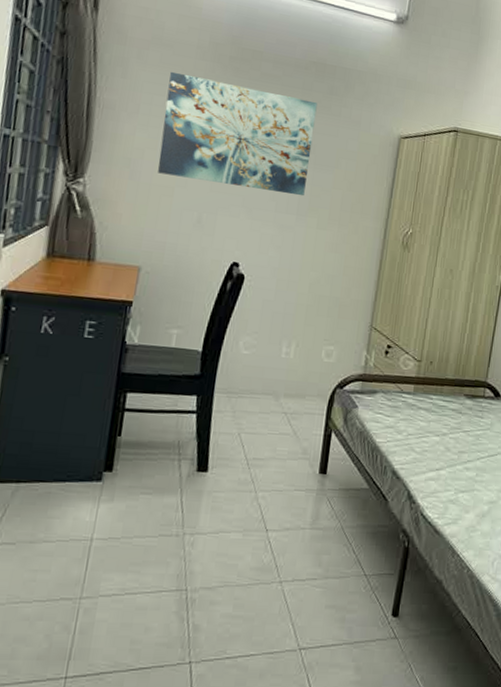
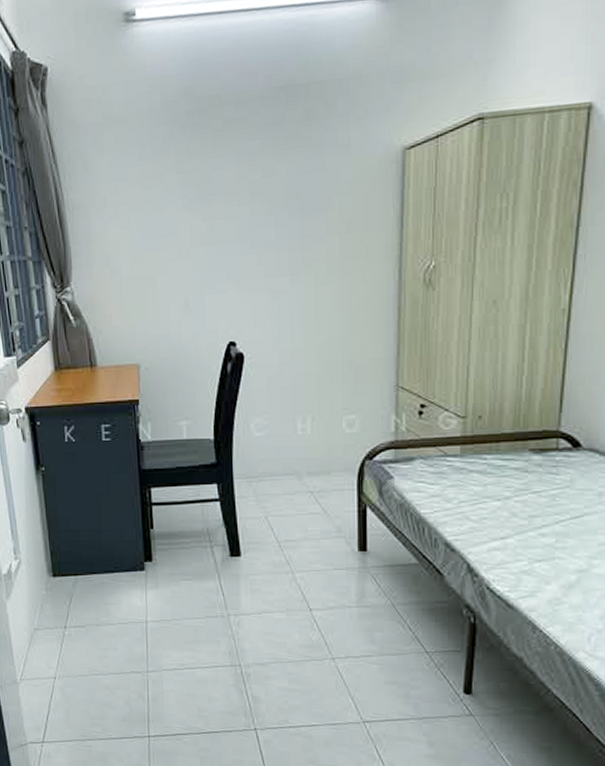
wall art: present [158,71,317,196] -> none [129,136,296,264]

